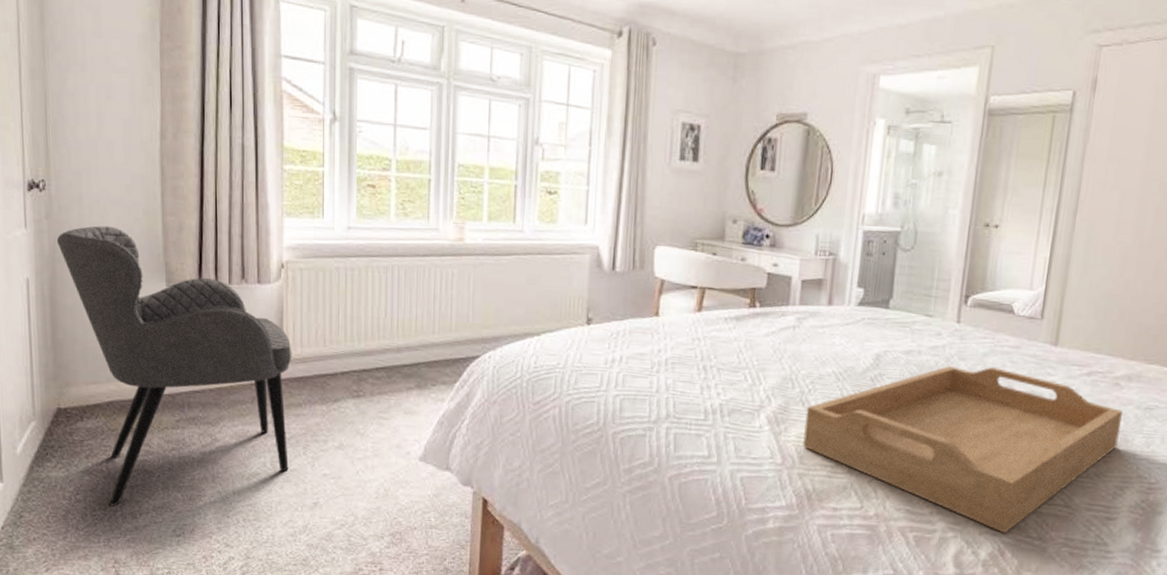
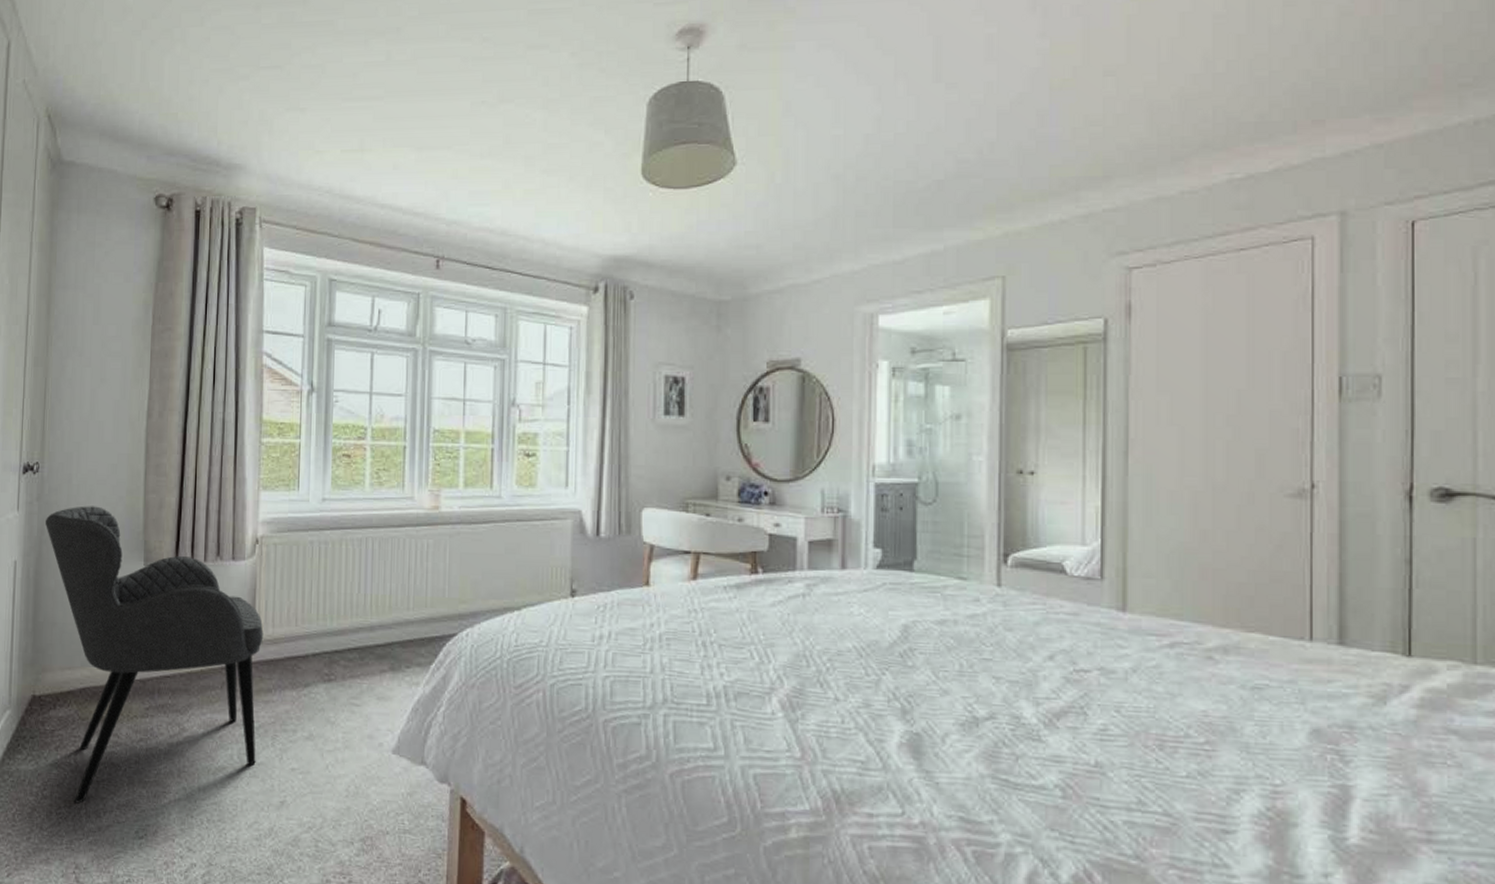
serving tray: present [803,366,1123,533] -> none [825,638,1222,849]

